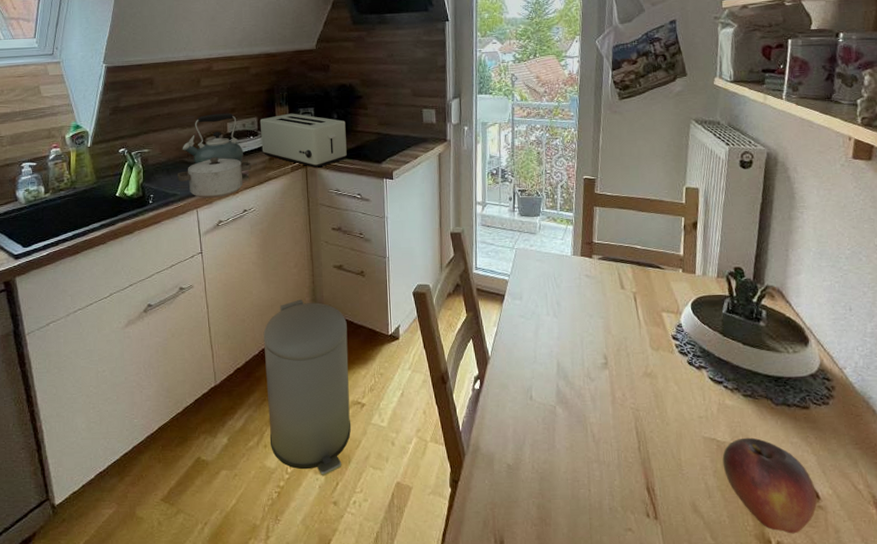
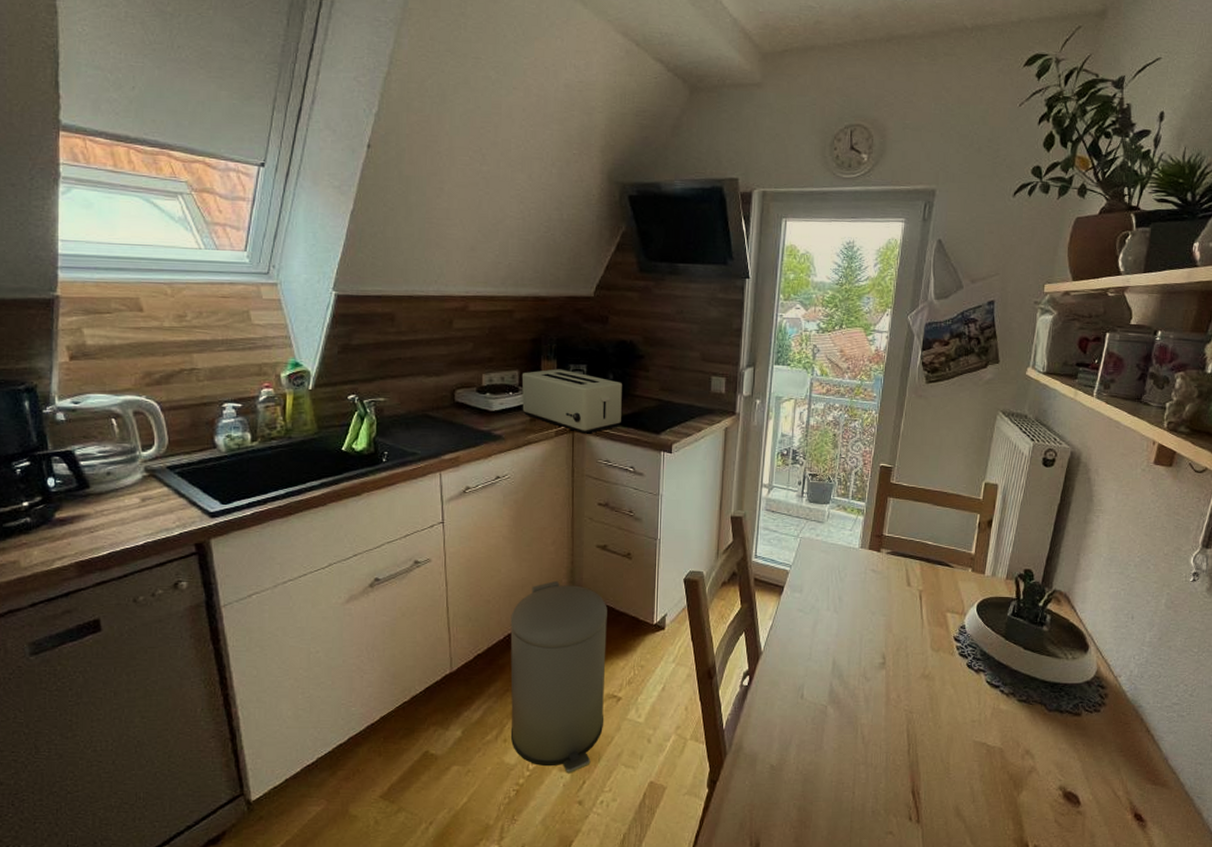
cooking pot: present [177,157,252,199] -> none [418,413,509,461]
kettle: present [182,113,244,165] -> none [426,362,500,423]
fruit: present [722,437,817,534] -> none [990,743,1077,838]

